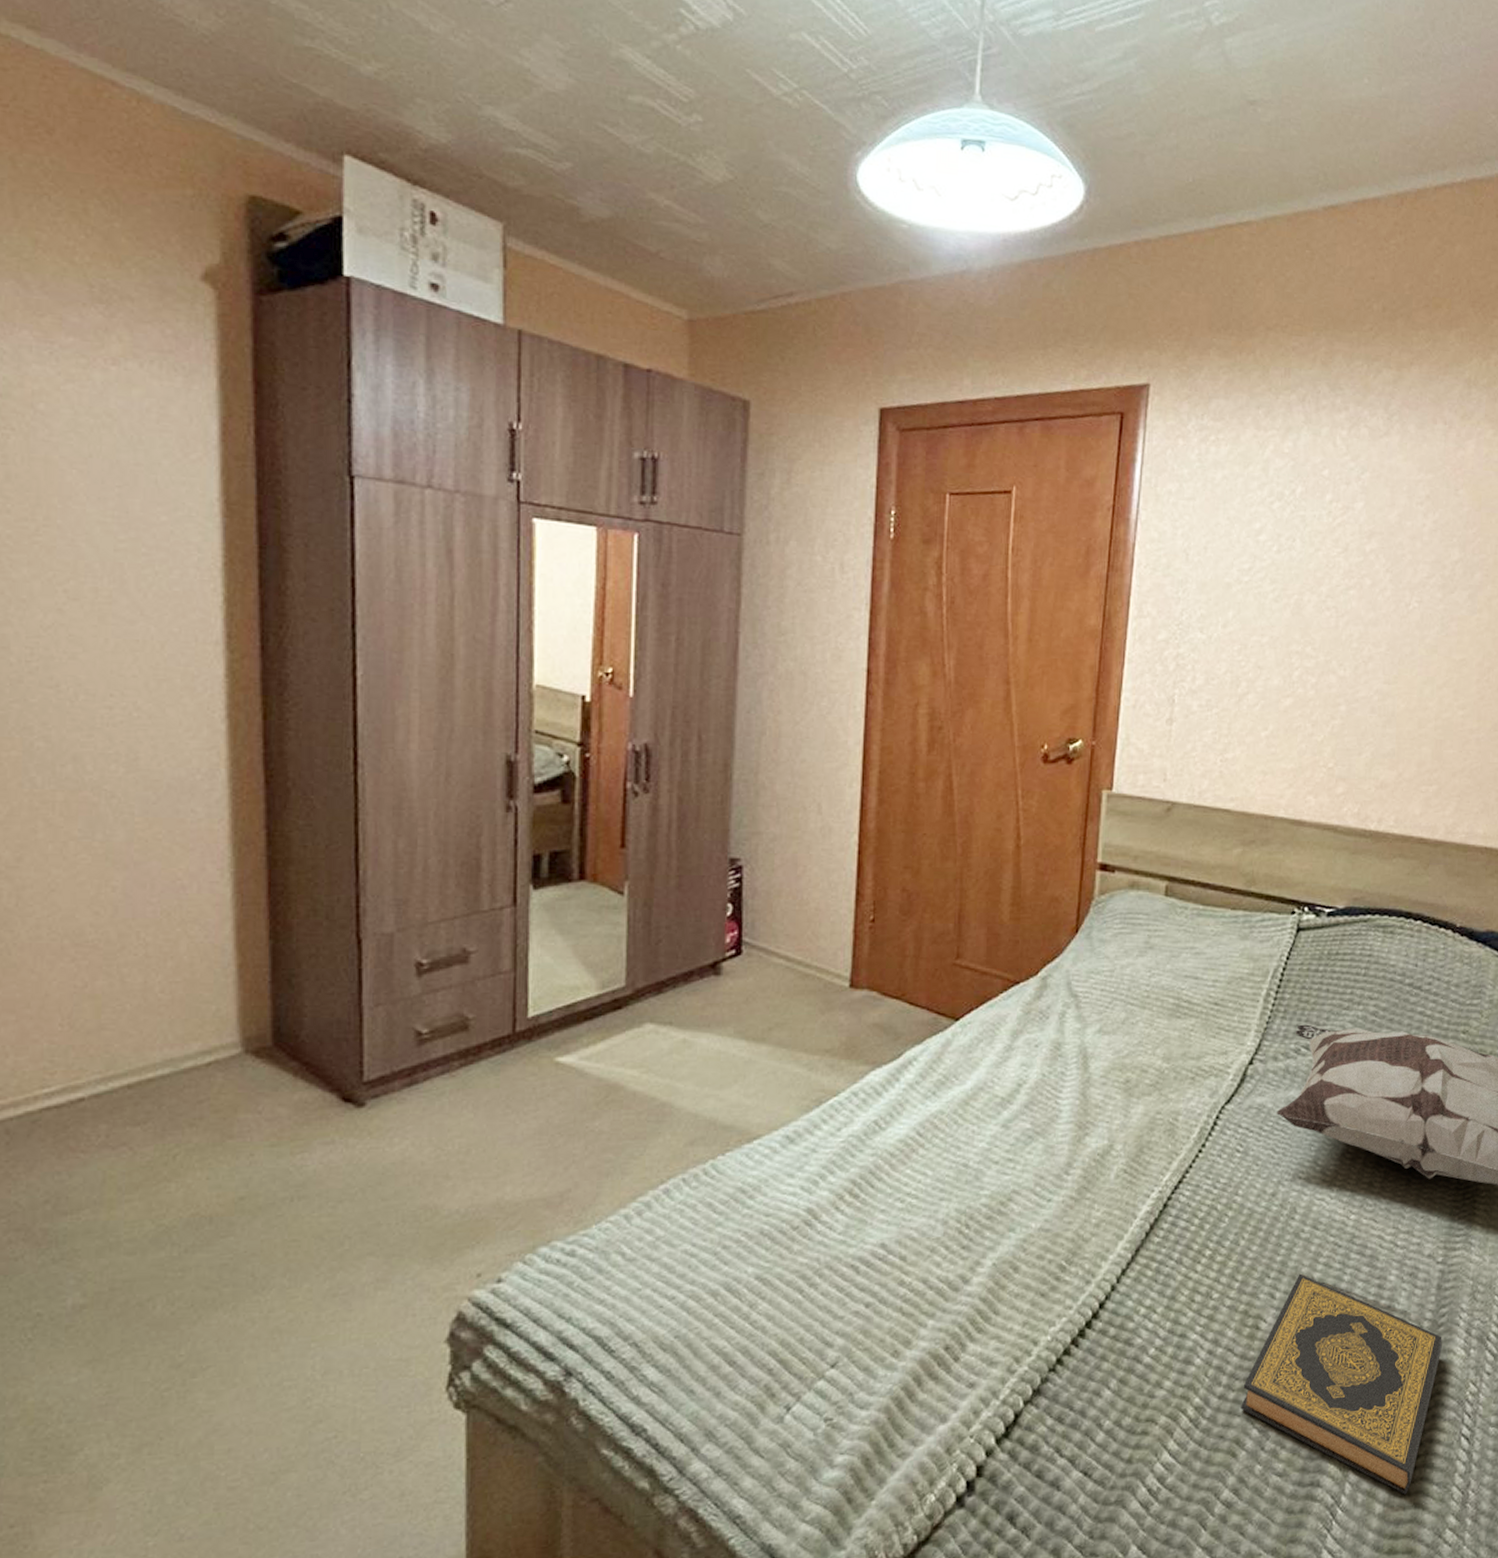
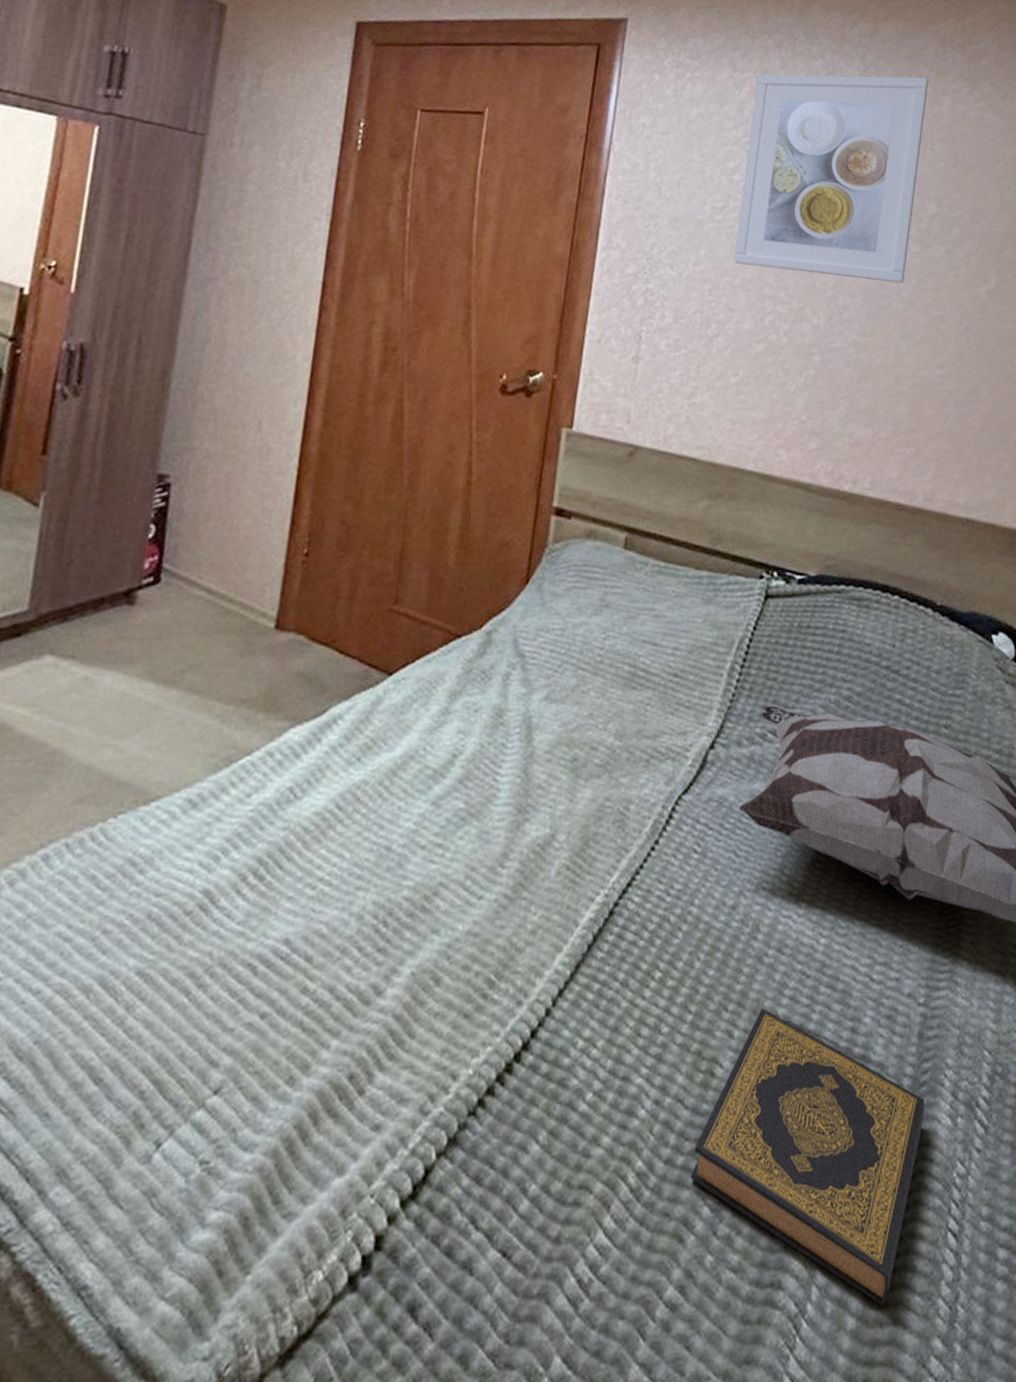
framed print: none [1262,421,1454,630] -> present [734,74,929,284]

